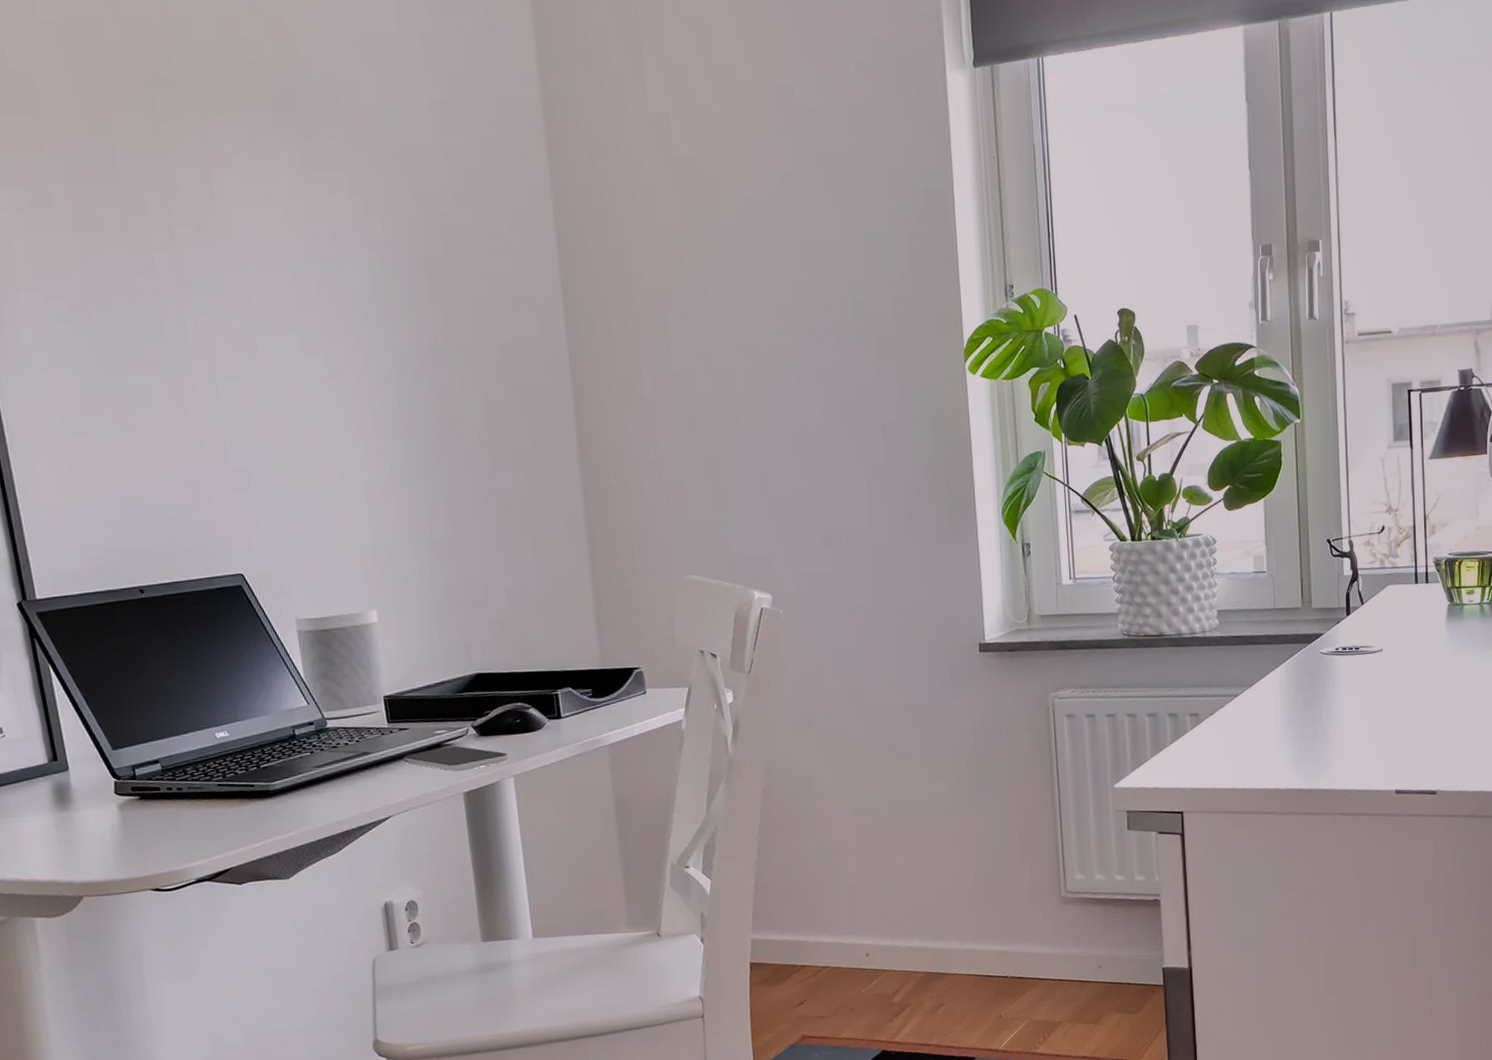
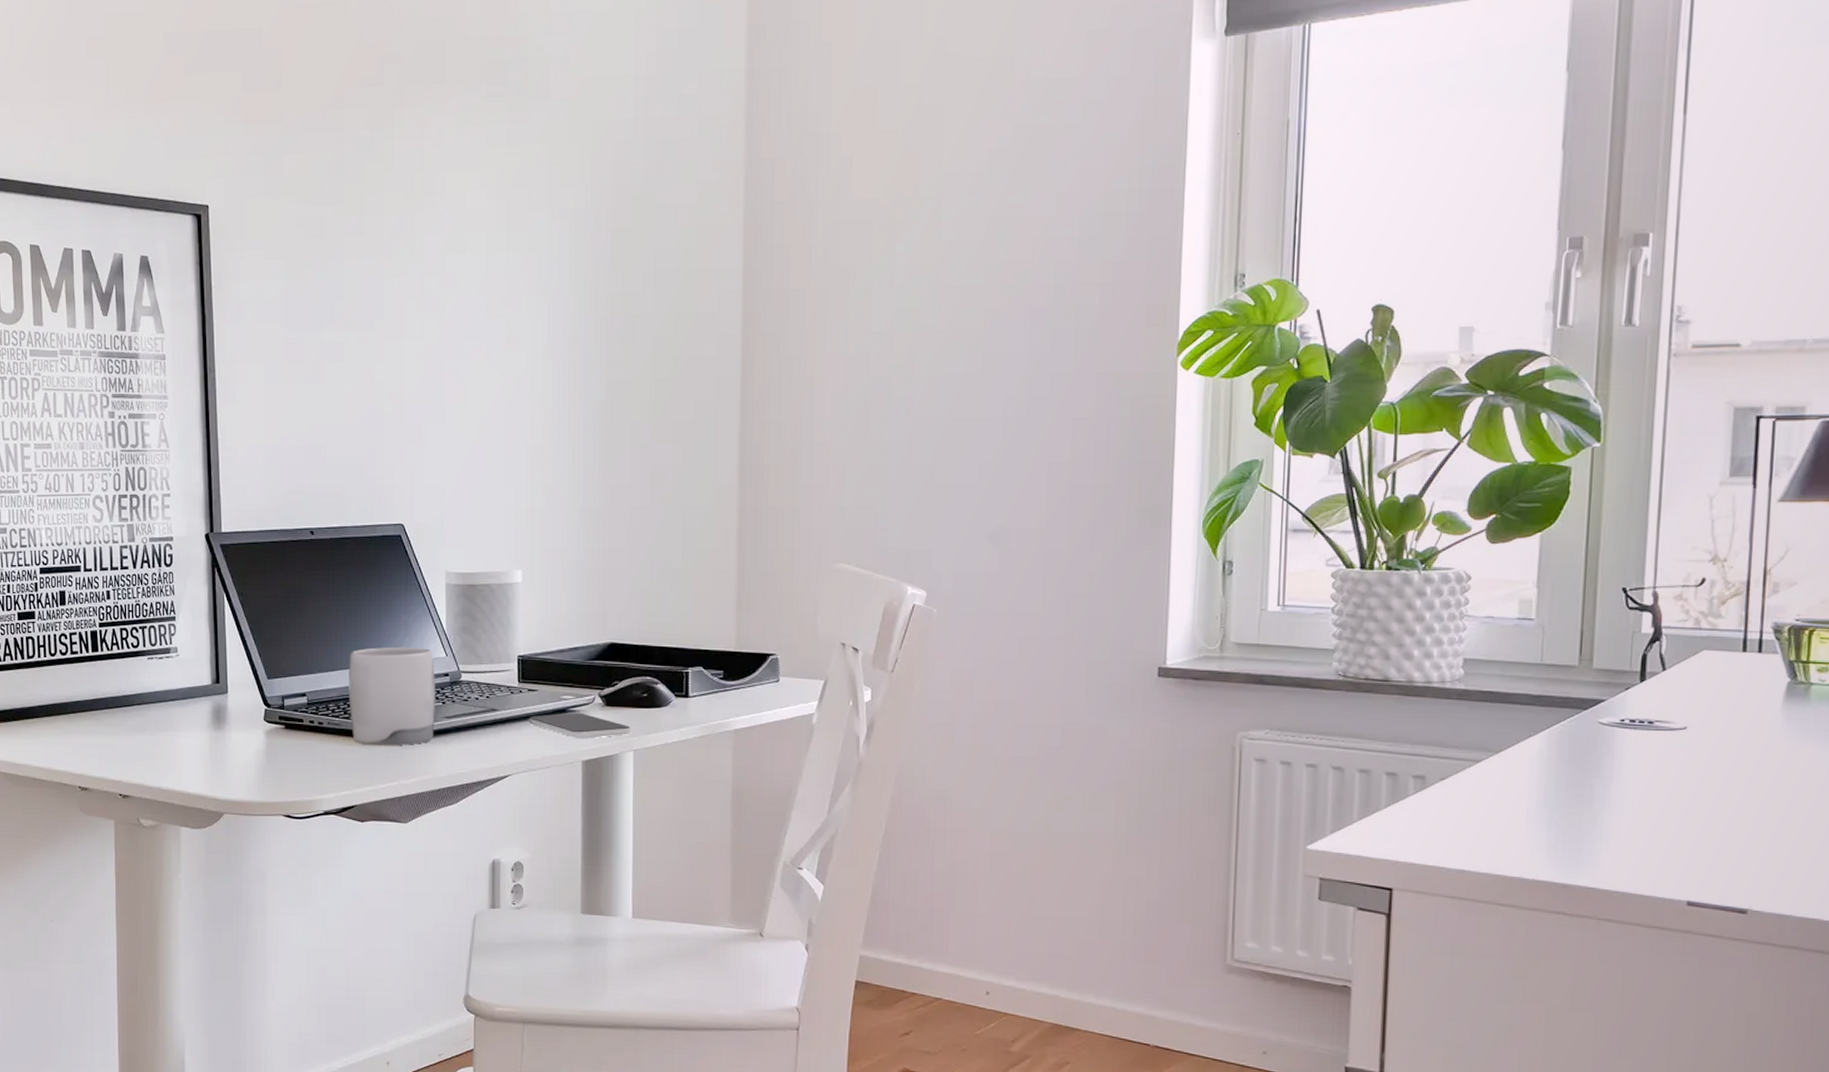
mug: none [202,699,306,806] -> present [348,646,435,746]

